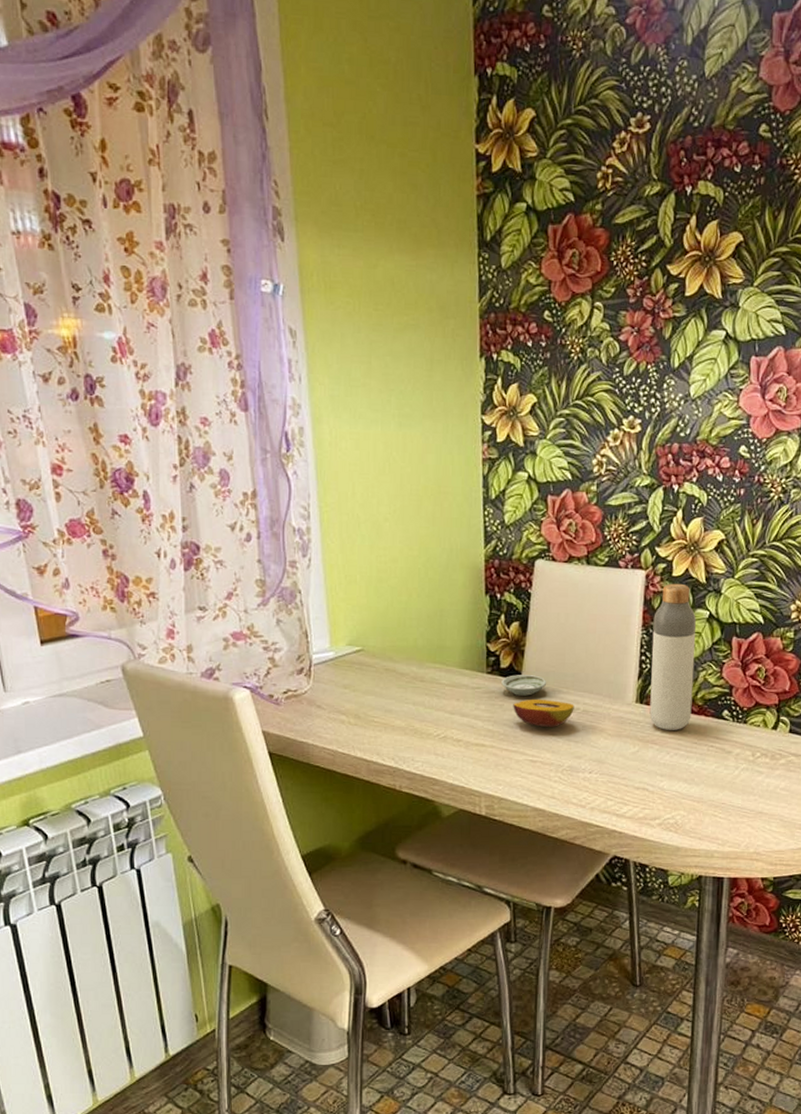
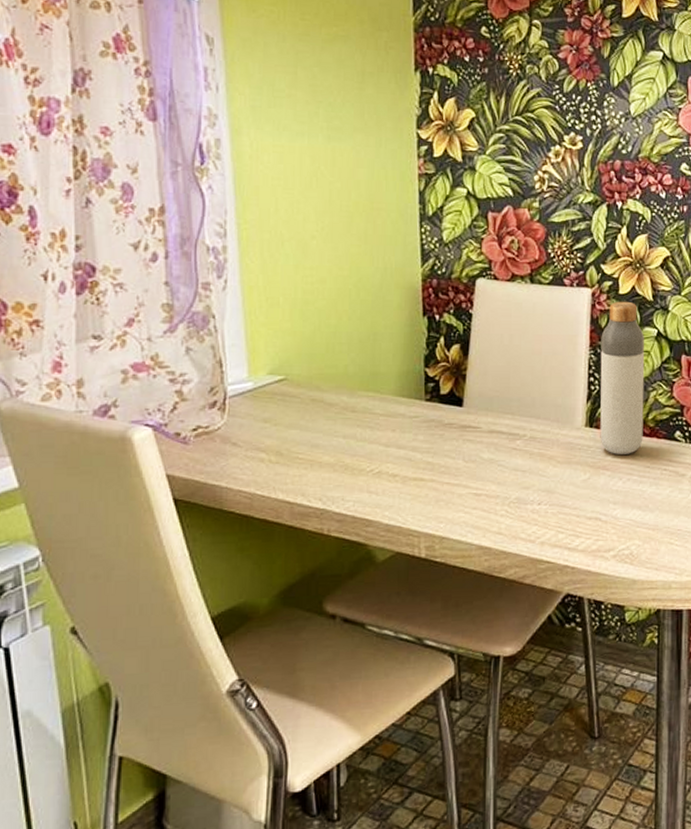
saucer: present [501,675,547,696] -> none [441,401,491,424]
fruit: present [513,699,574,727] -> none [454,426,521,457]

